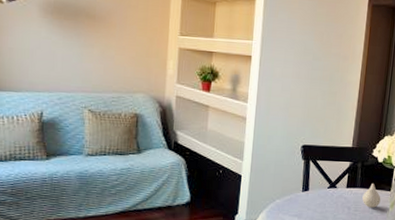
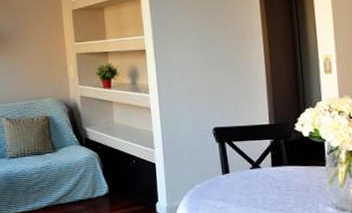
vase: present [362,184,381,208] -> none [292,160,316,186]

